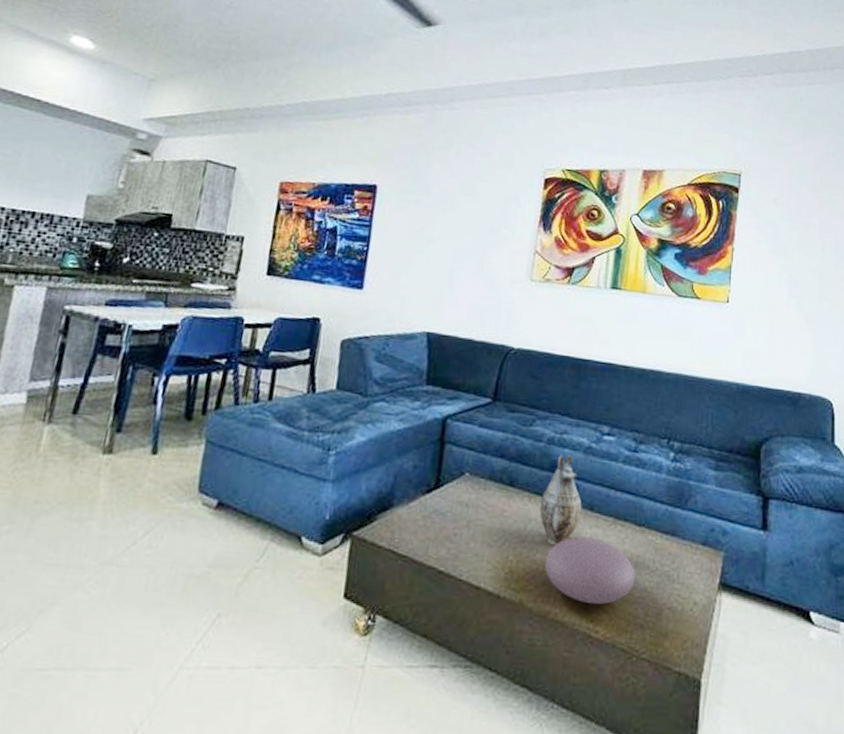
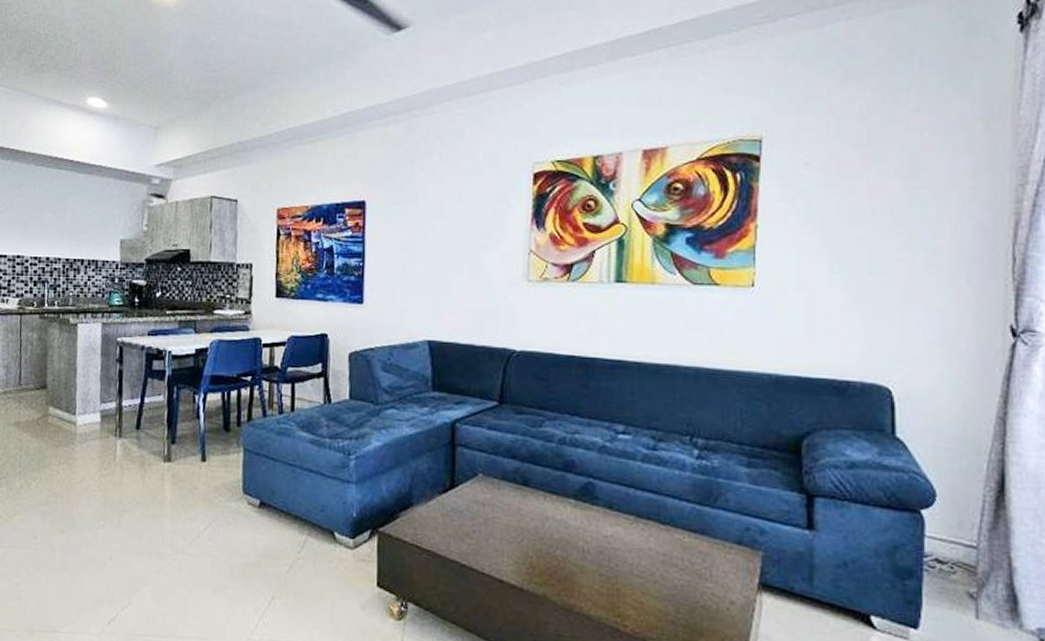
decorative vase: present [539,454,582,546] -> none [557,453,600,543]
decorative bowl: present [544,536,636,605] -> none [565,534,663,601]

